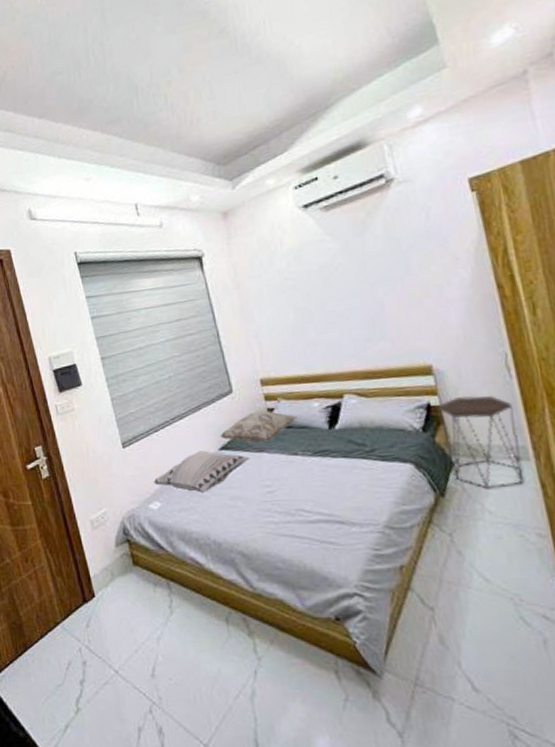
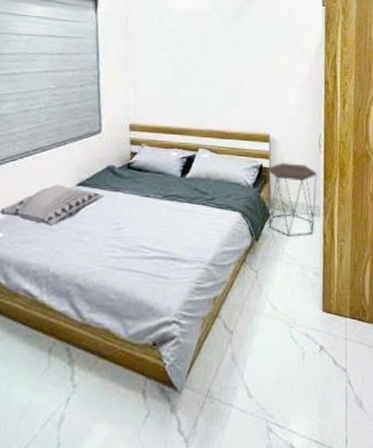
decorative pillow: present [220,410,297,444] -> none [80,153,156,183]

